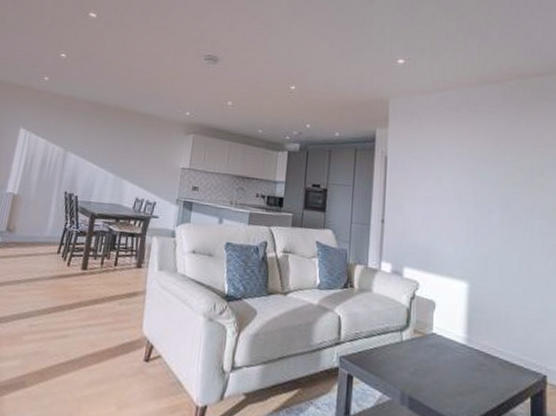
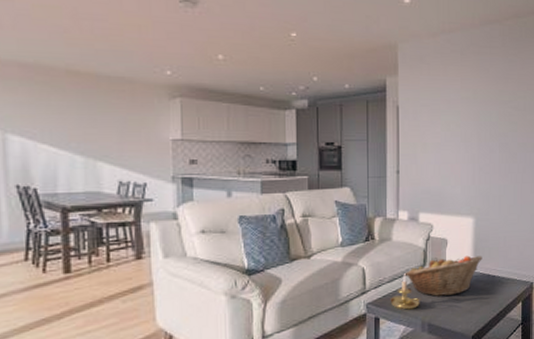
candle holder: none [366,331,402,375] -> present [390,273,421,310]
fruit basket: none [384,320,478,370] -> present [404,255,482,296]

